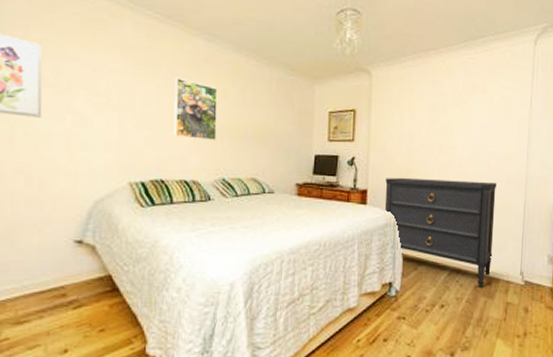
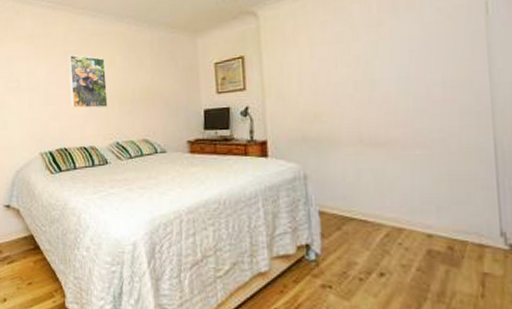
dresser: present [384,177,496,287] -> none [288,117,451,252]

